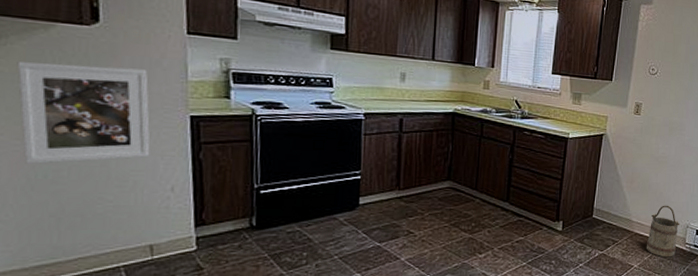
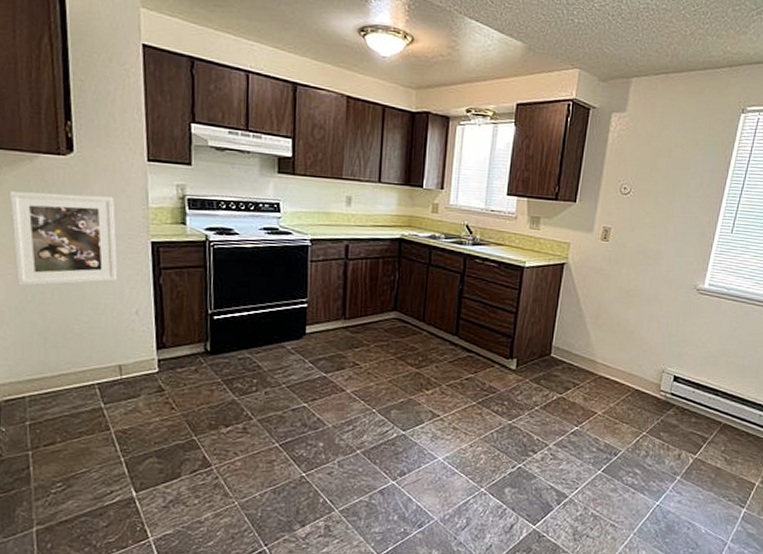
bucket: present [646,205,680,258] -> none [612,345,654,406]

